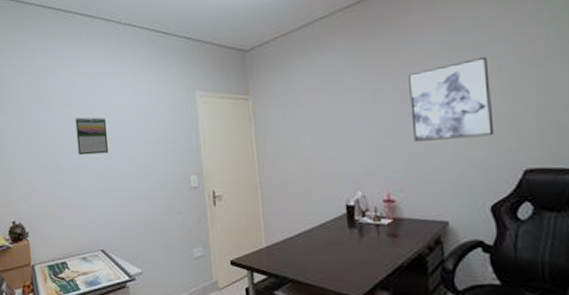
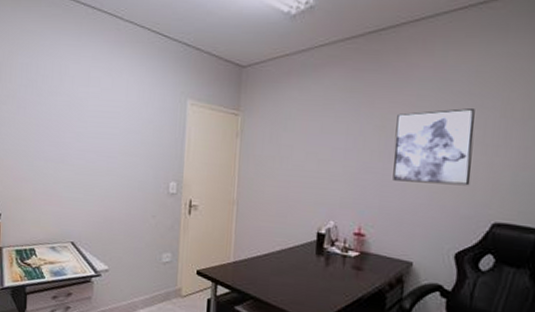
calendar: present [75,117,109,156] -> none [61,107,95,148]

